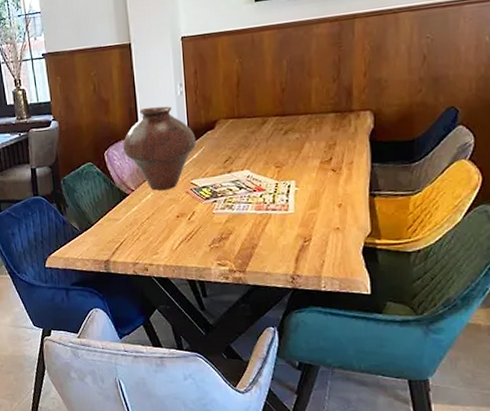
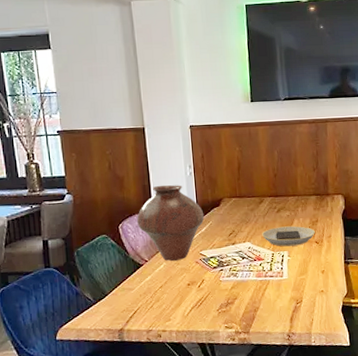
plate: none [264,150,332,176] -> present [262,225,315,247]

